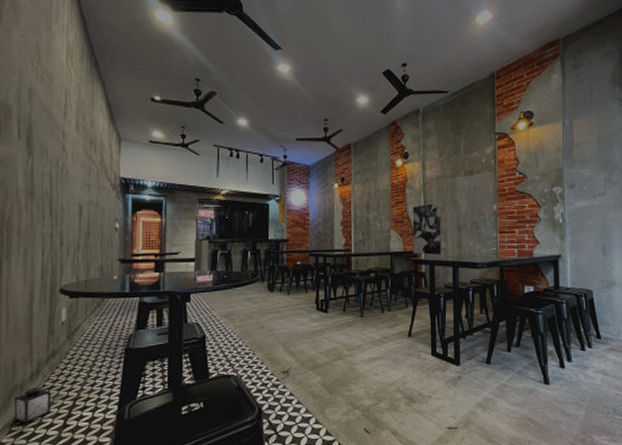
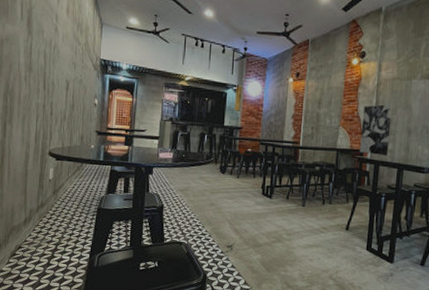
lantern: present [14,370,52,424] -> none [11,216,39,258]

